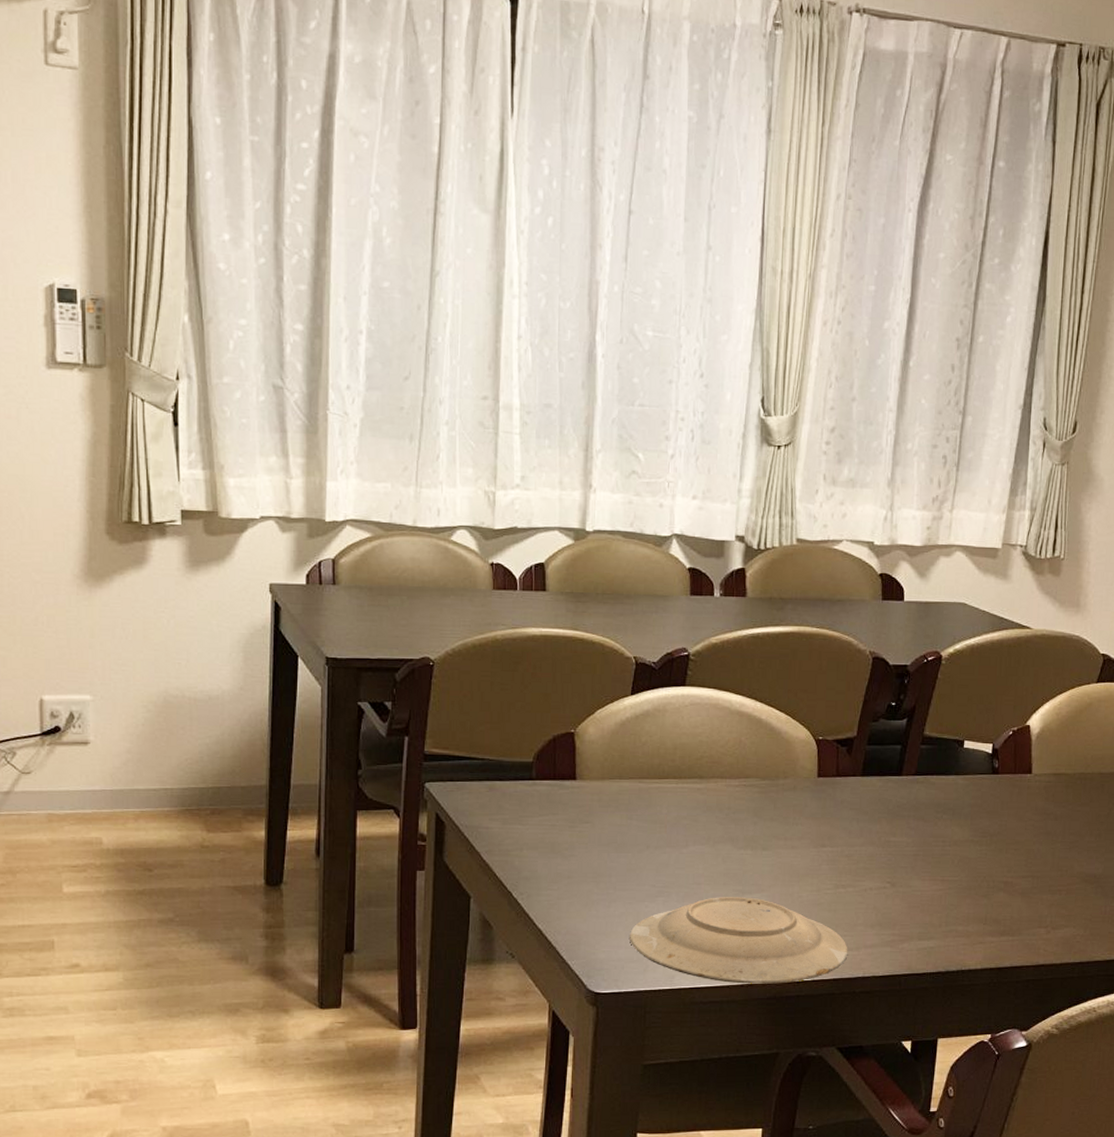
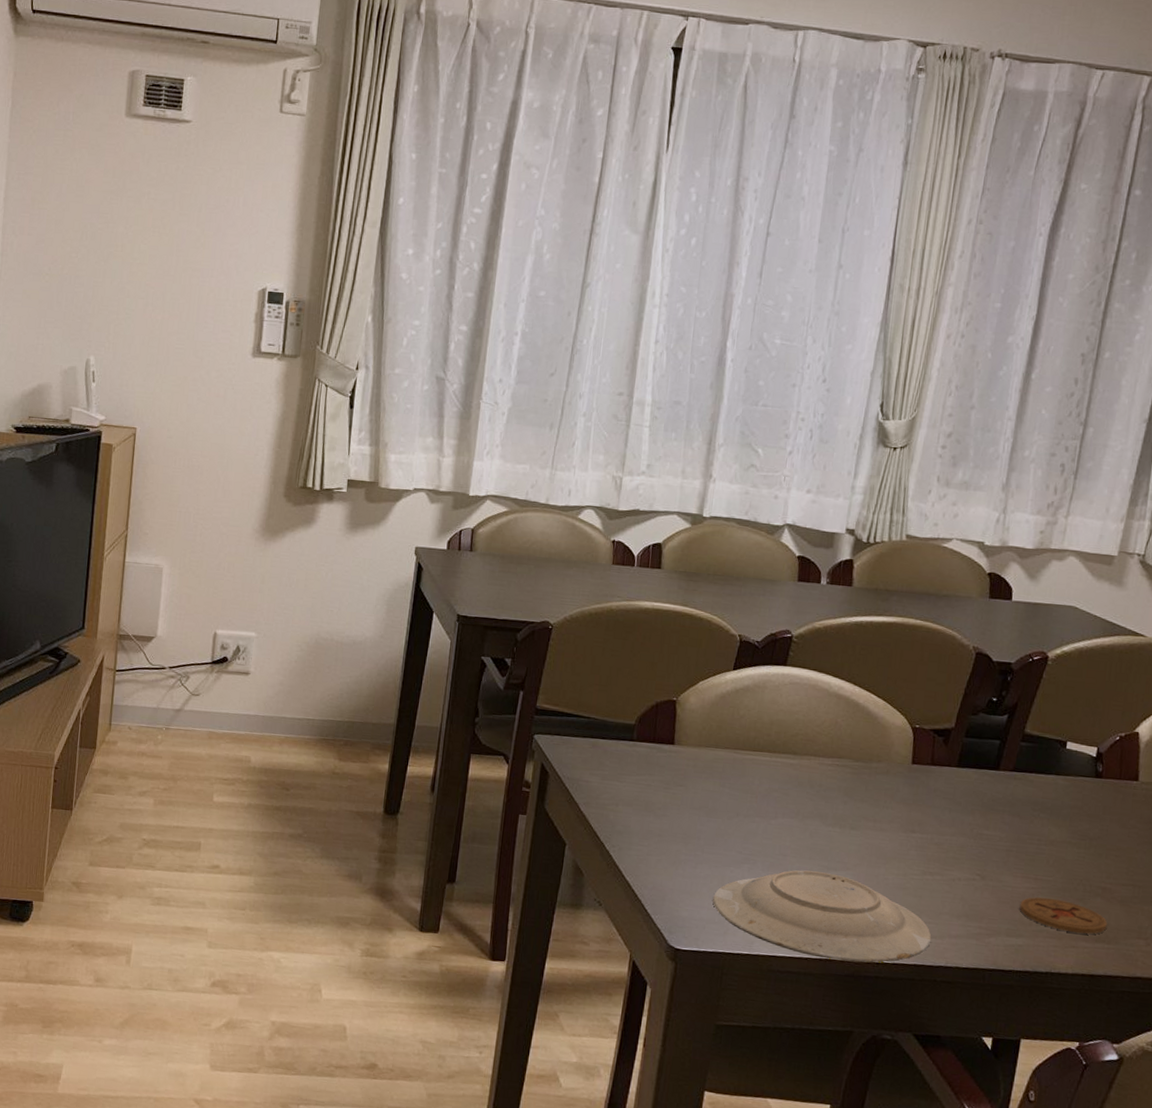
coaster: none [929,897,1011,929] -> present [1019,897,1108,934]

